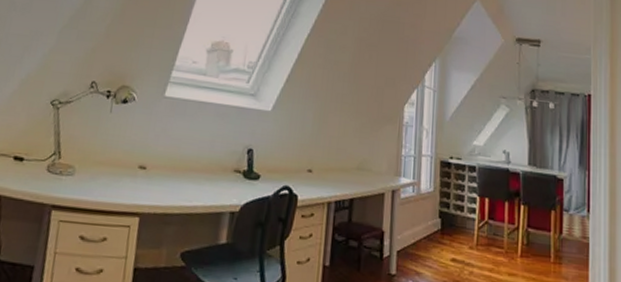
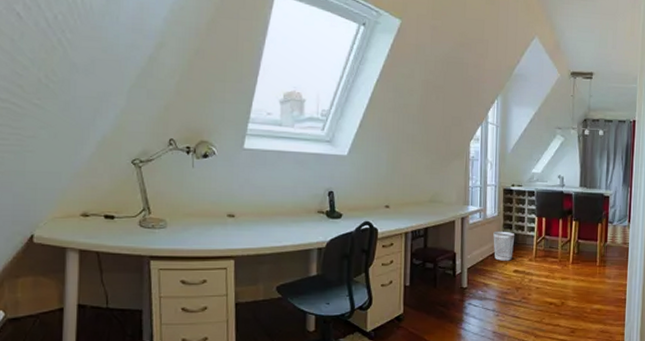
wastebasket: none [427,209,453,247] -> present [493,231,515,261]

